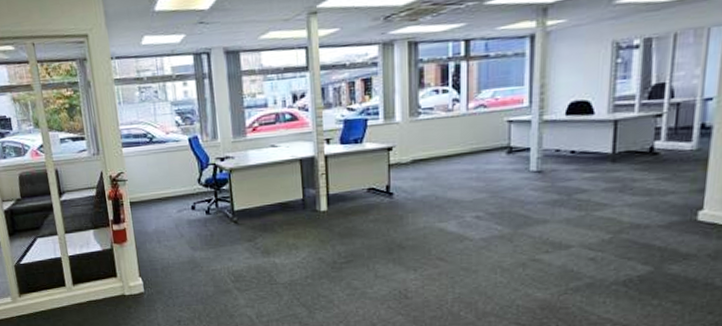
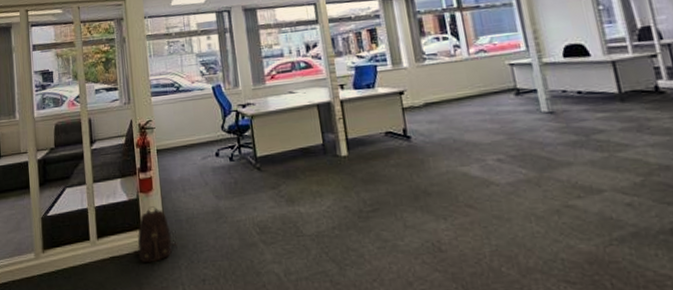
backpack: none [109,256,154,306] -> present [133,206,178,262]

